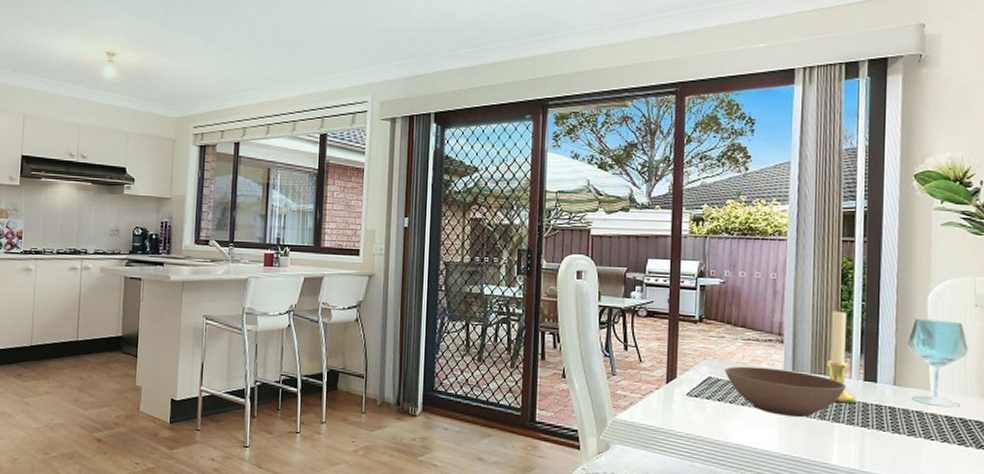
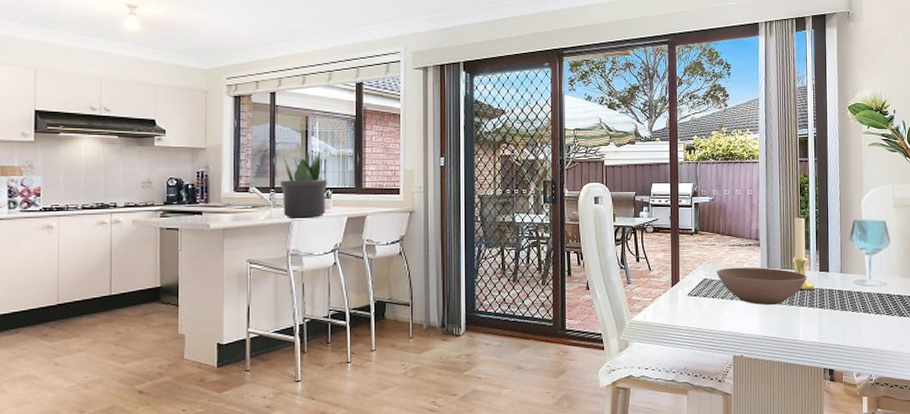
planter: none [239,203,286,276] -> present [280,150,327,218]

